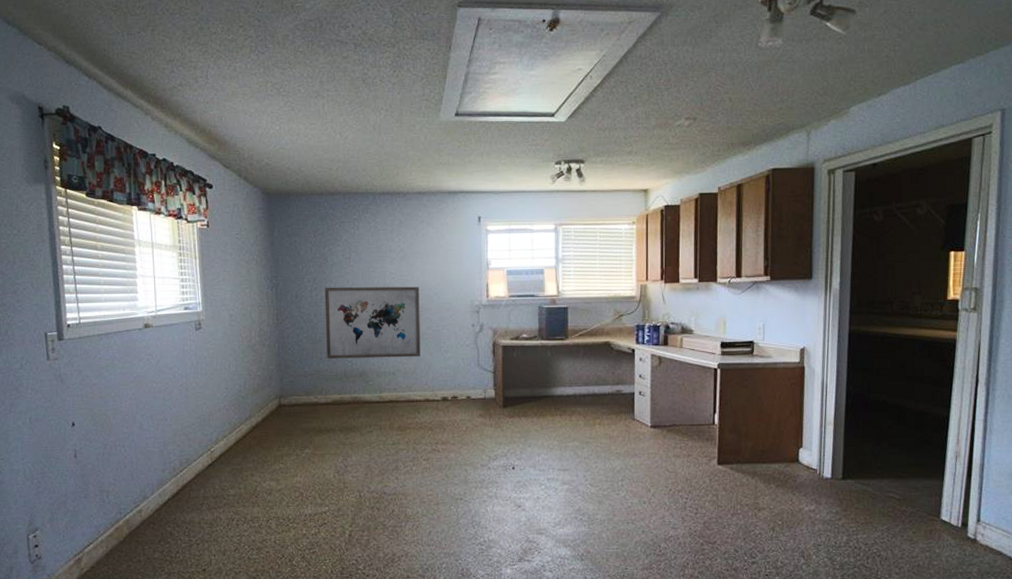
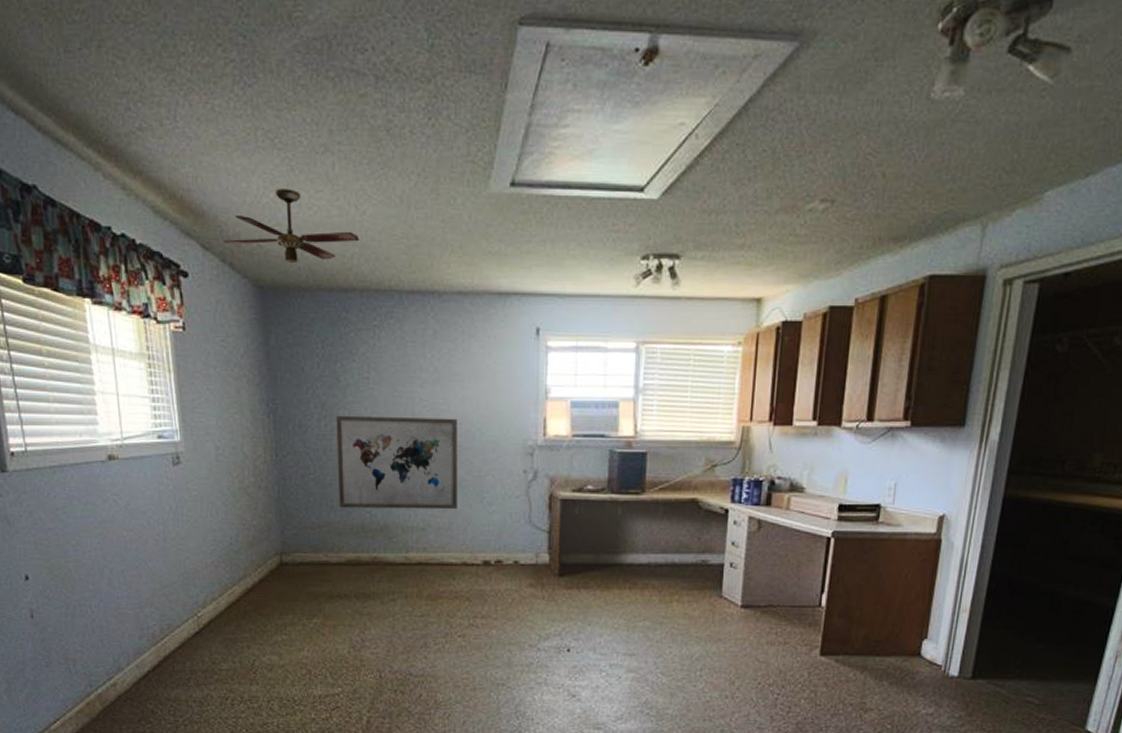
ceiling fan: none [240,123,343,175] -> present [224,188,360,263]

